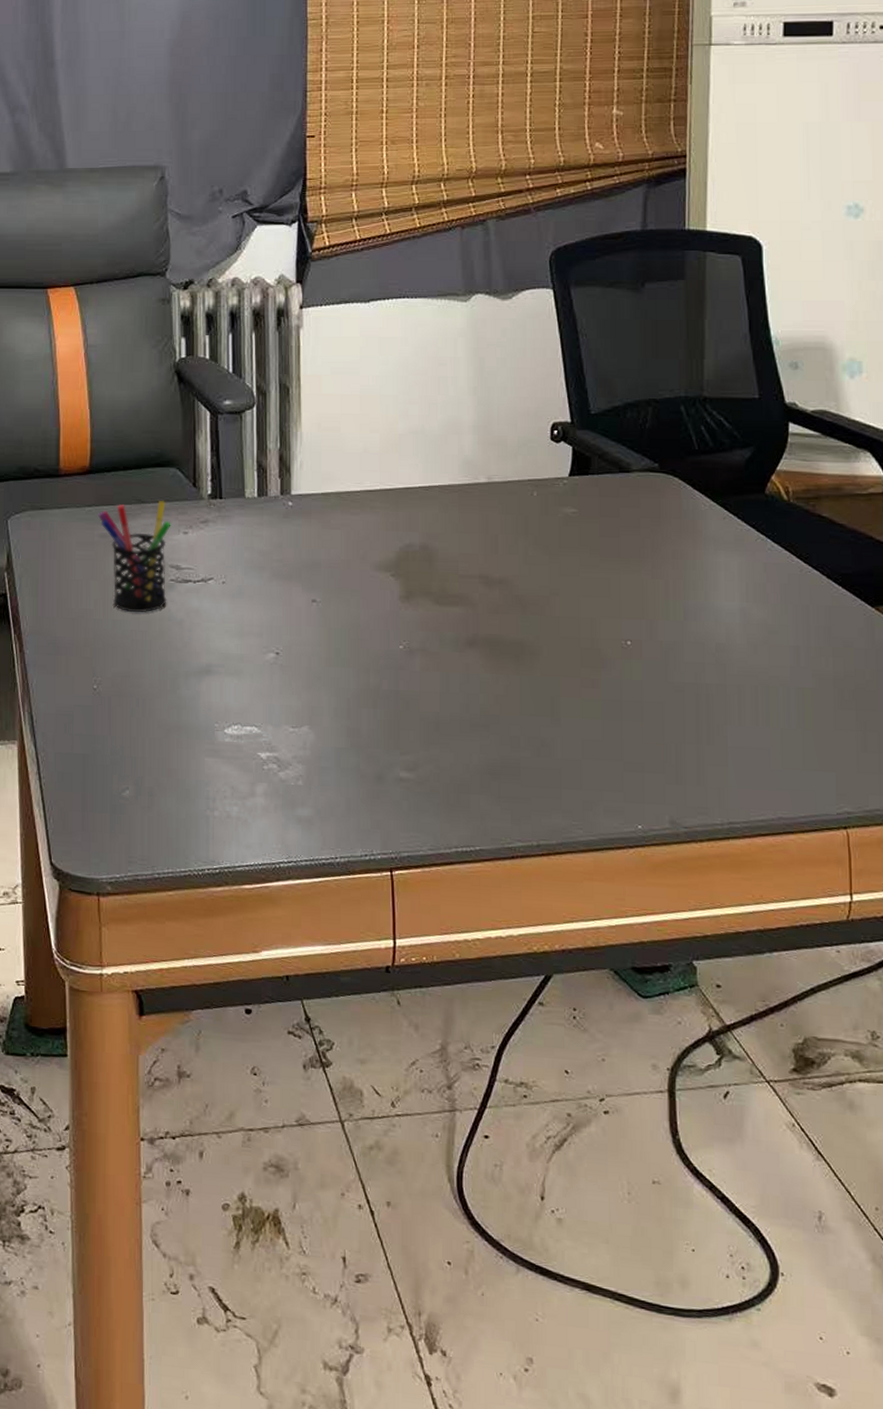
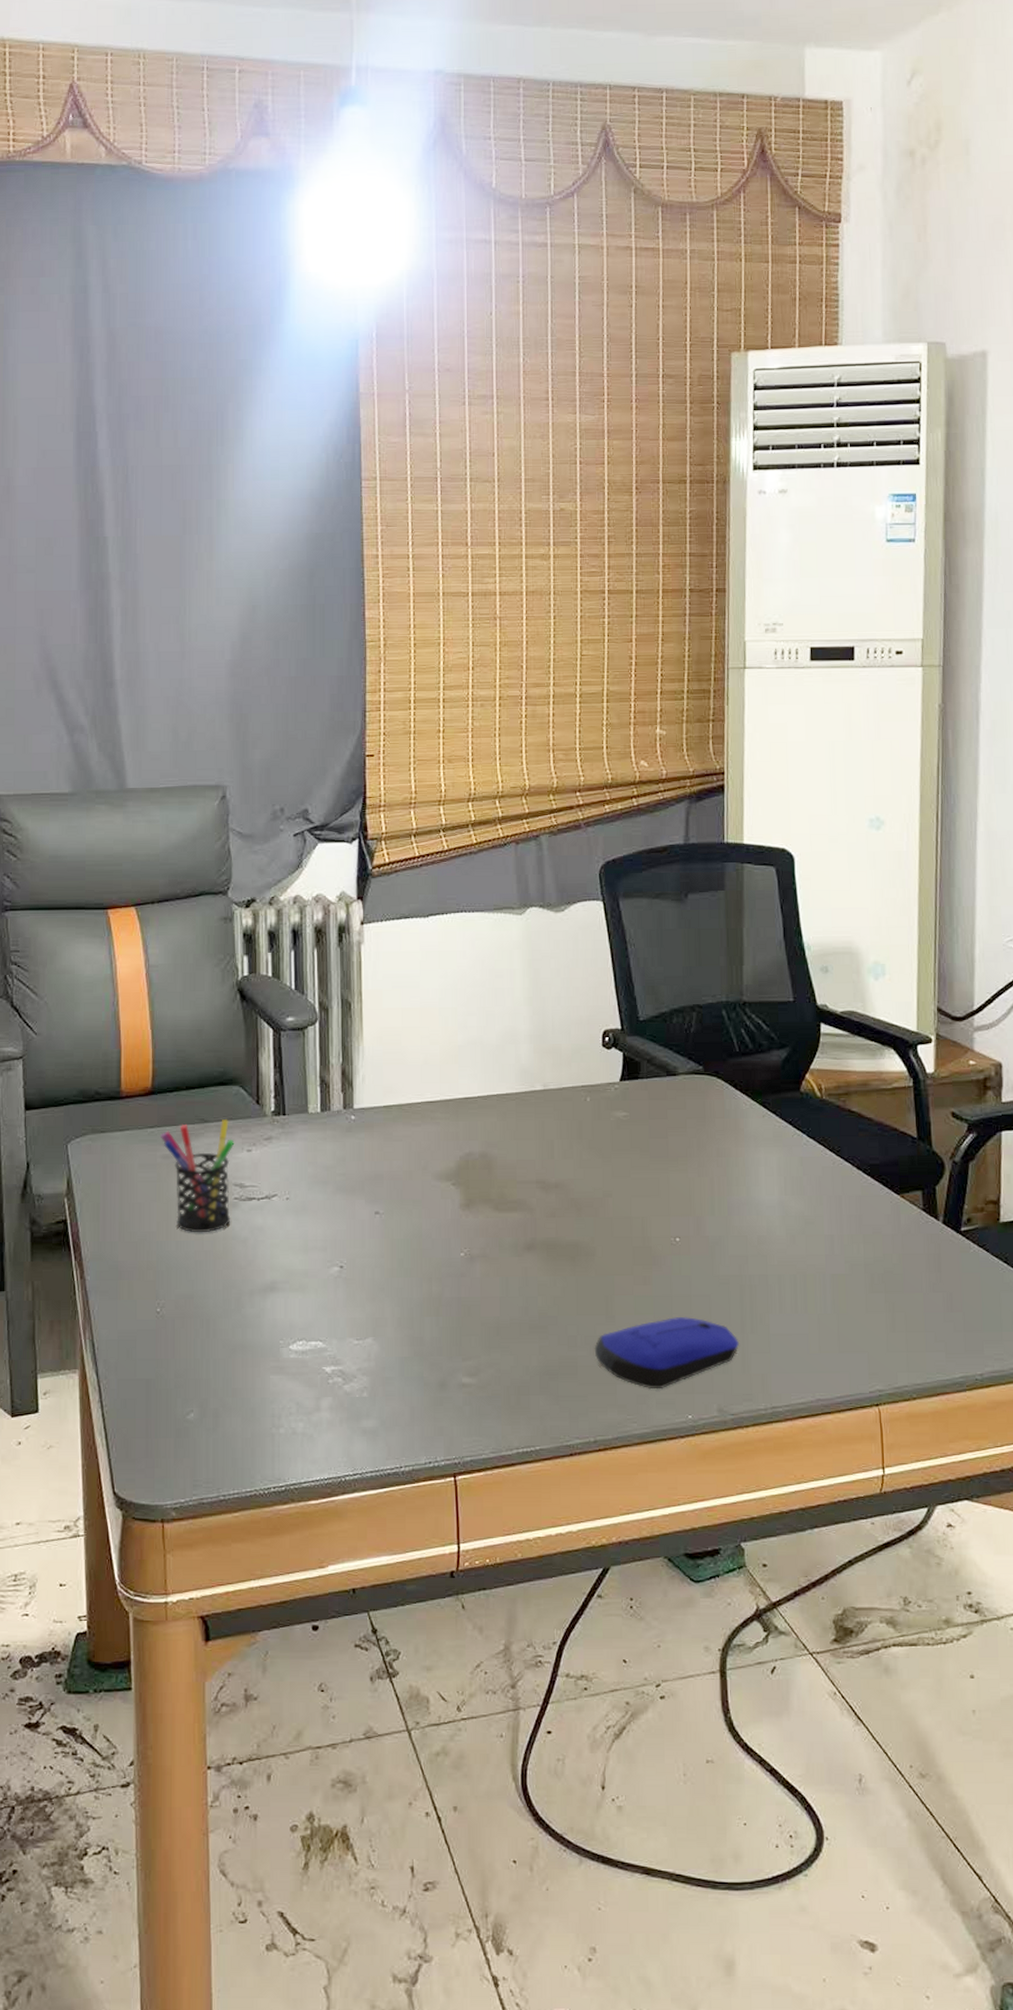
computer mouse: none [538,723,694,797] -> present [594,1317,739,1390]

